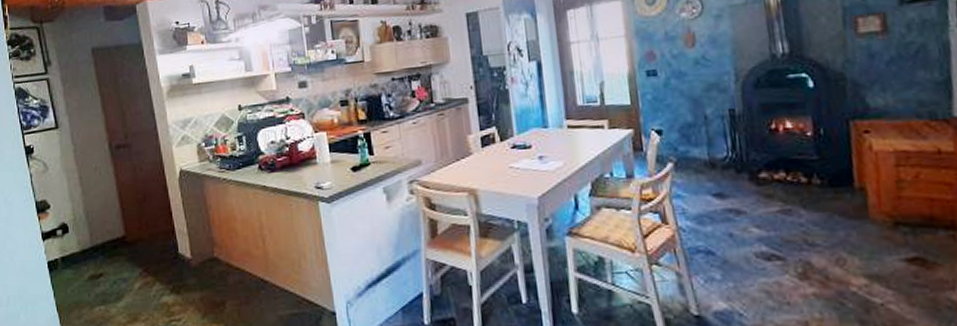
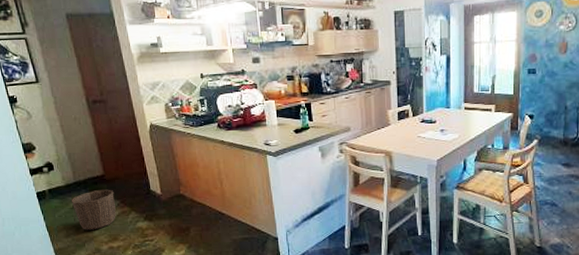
waste basket: none [86,254,137,309] -> present [71,189,116,230]

